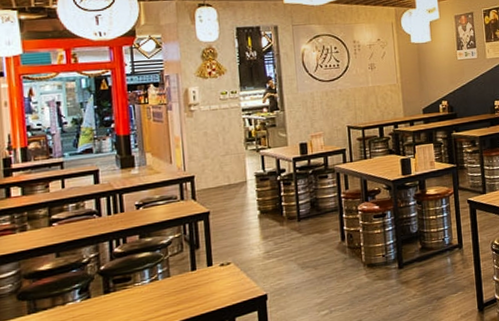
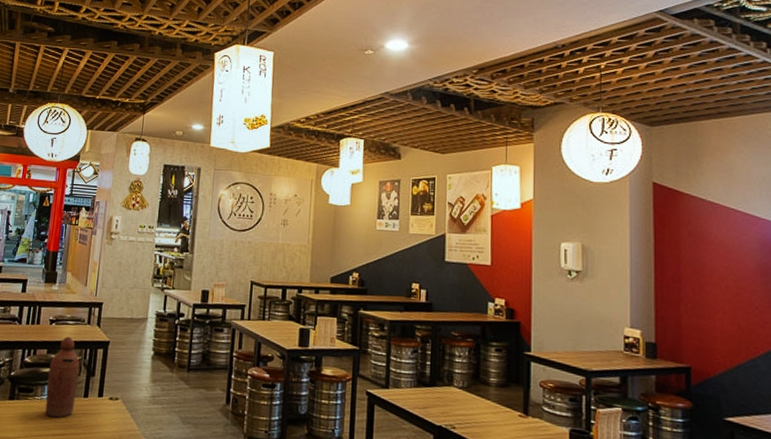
bottle: none [145,216,183,299] -> present [45,336,80,418]

